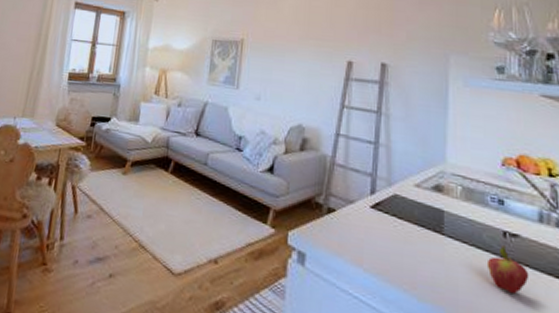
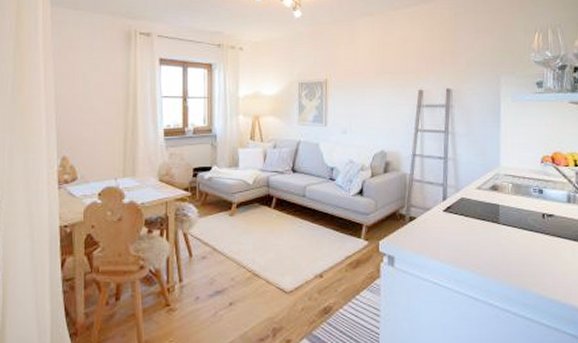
fruit: present [486,244,529,294] -> none [531,223,561,260]

